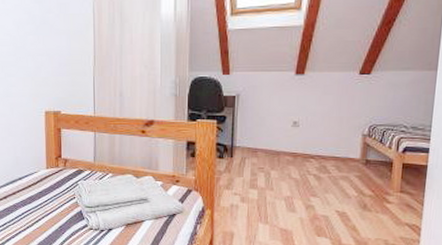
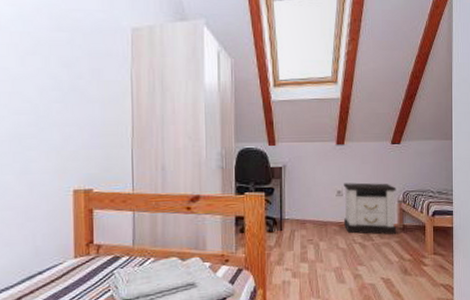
nightstand: none [297,114,362,169] -> present [343,182,397,235]

